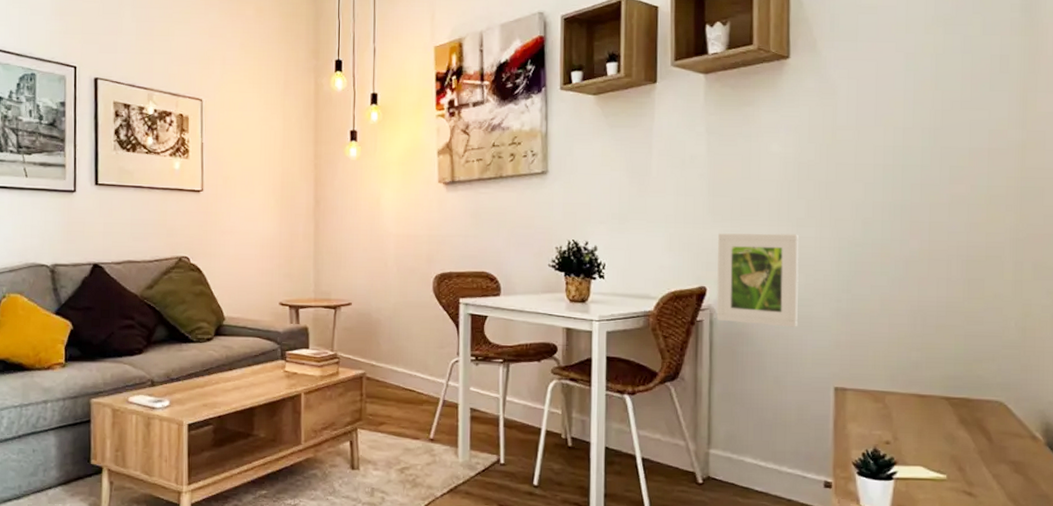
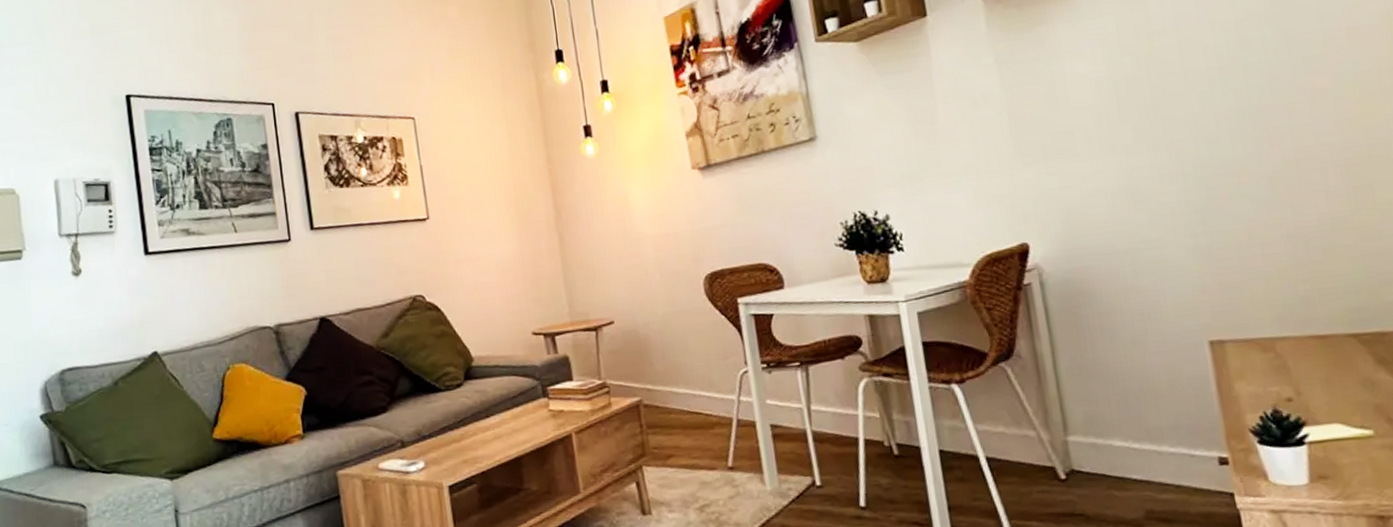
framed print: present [716,233,799,327] -> none [1030,164,1149,281]

